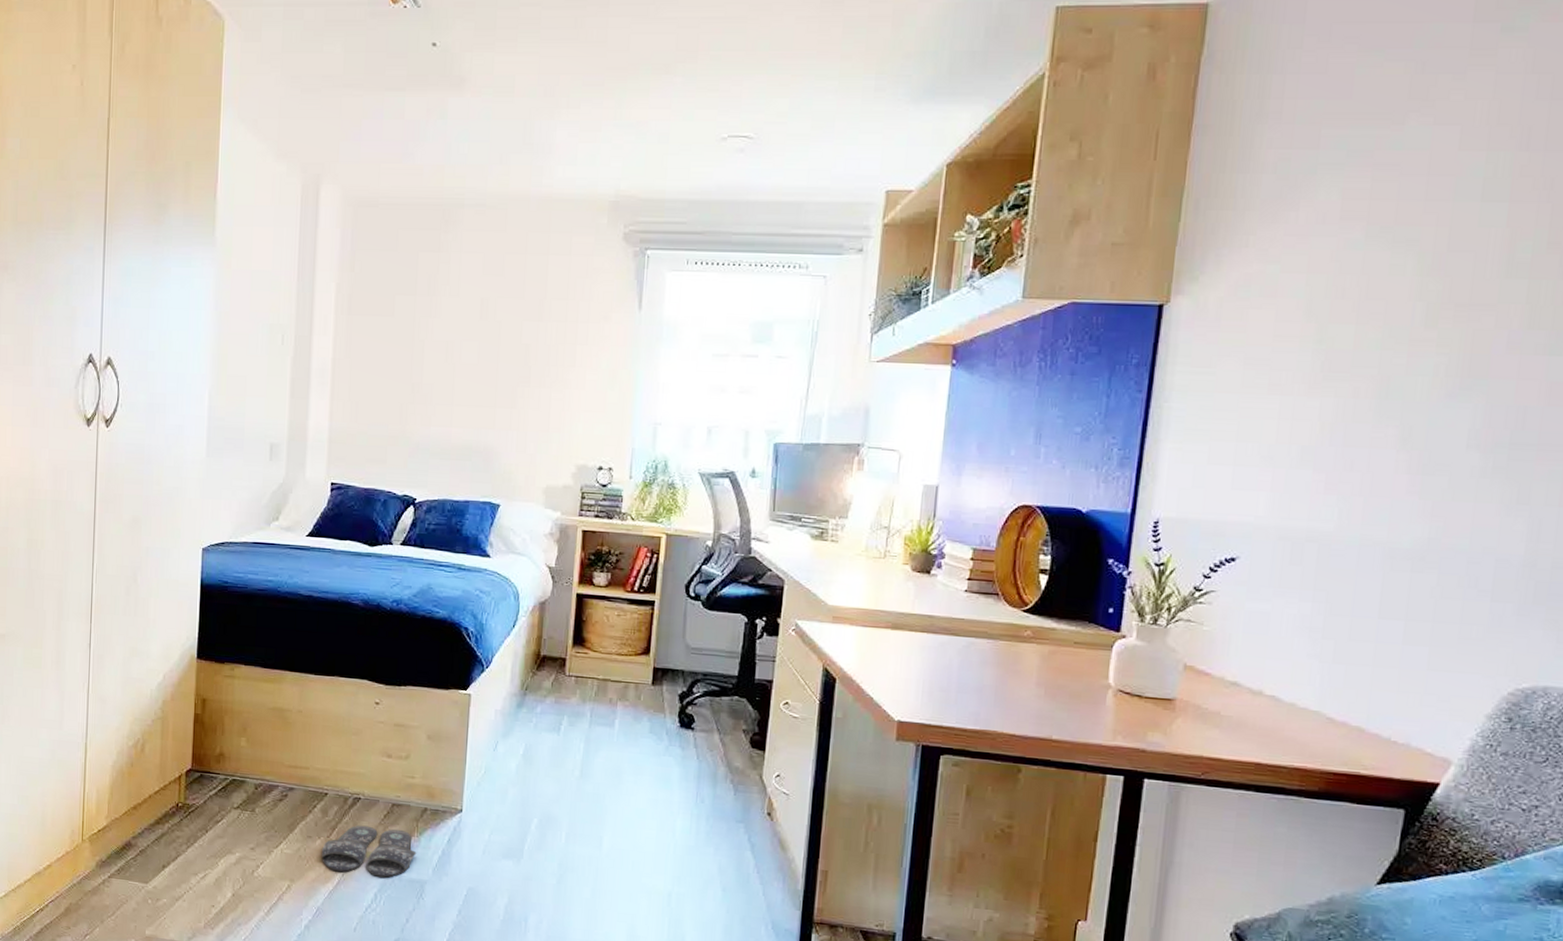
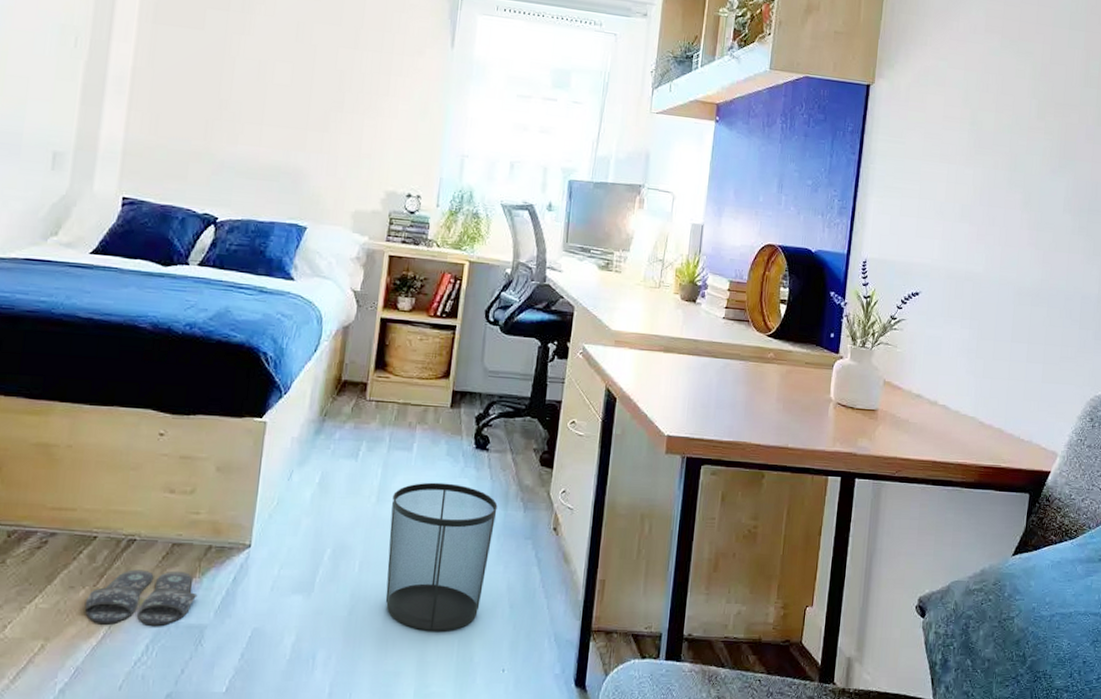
waste bin: none [593,759,706,909] -> present [385,482,498,631]

